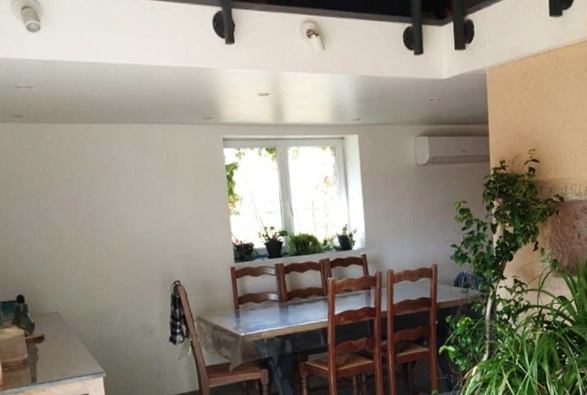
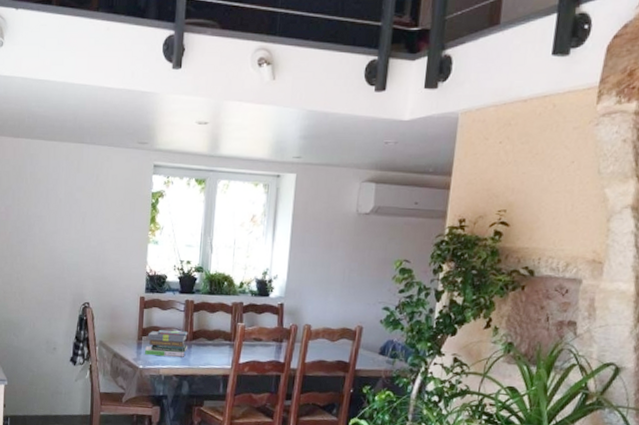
books: none [243,293,284,323] -> present [145,329,188,357]

